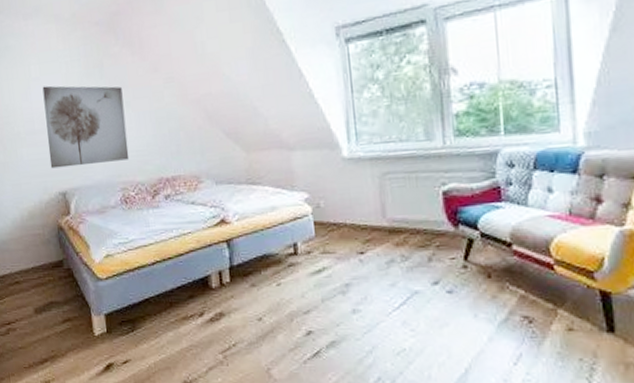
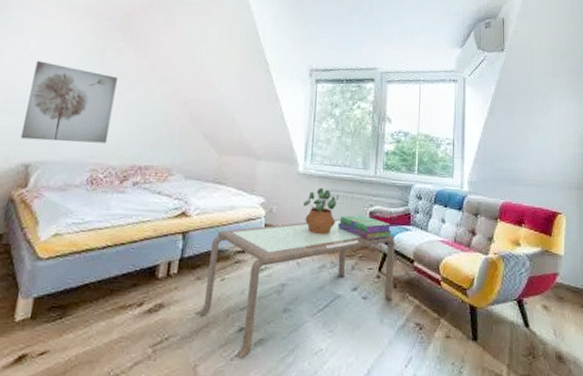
coffee table: none [259,205,489,361] -> present [198,219,396,359]
potted plant: none [355,171,400,226] -> present [303,187,339,234]
stack of books: none [402,196,477,225] -> present [337,215,392,240]

